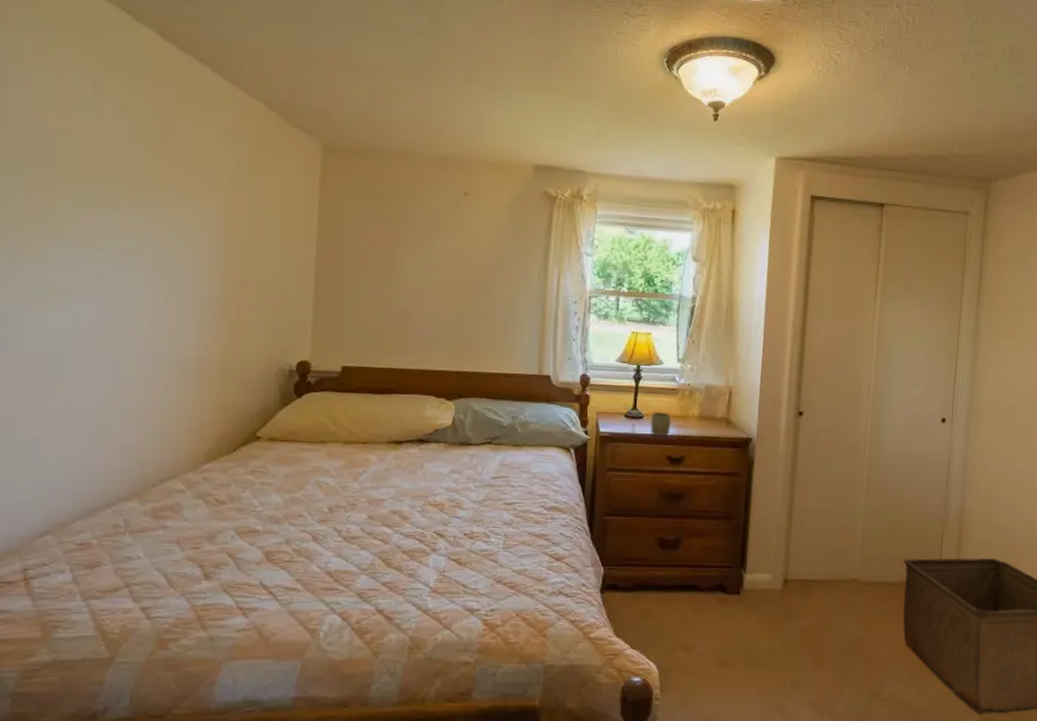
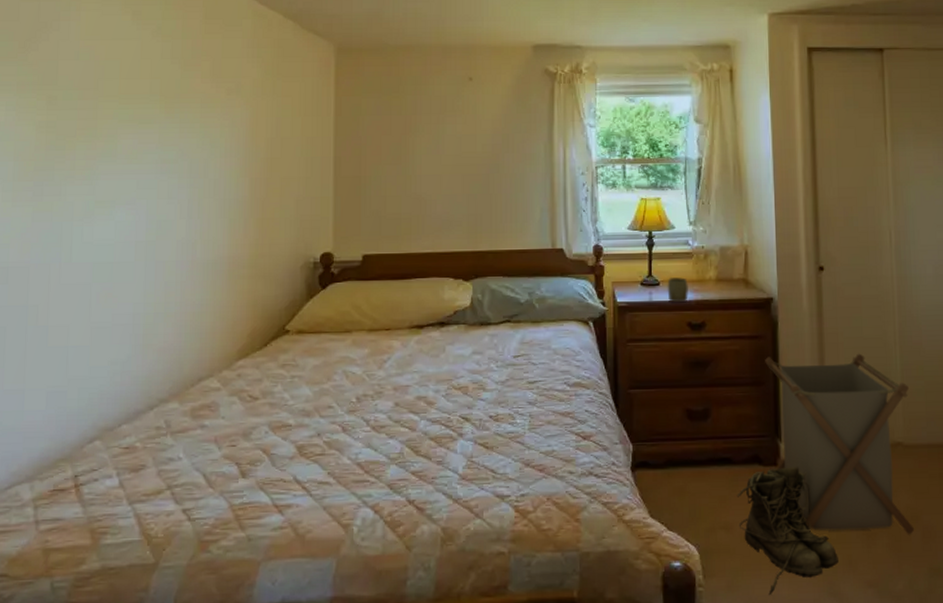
boot: none [698,596,787,710] -> present [736,467,838,595]
laundry basket: none [738,493,869,661] -> present [765,353,914,534]

